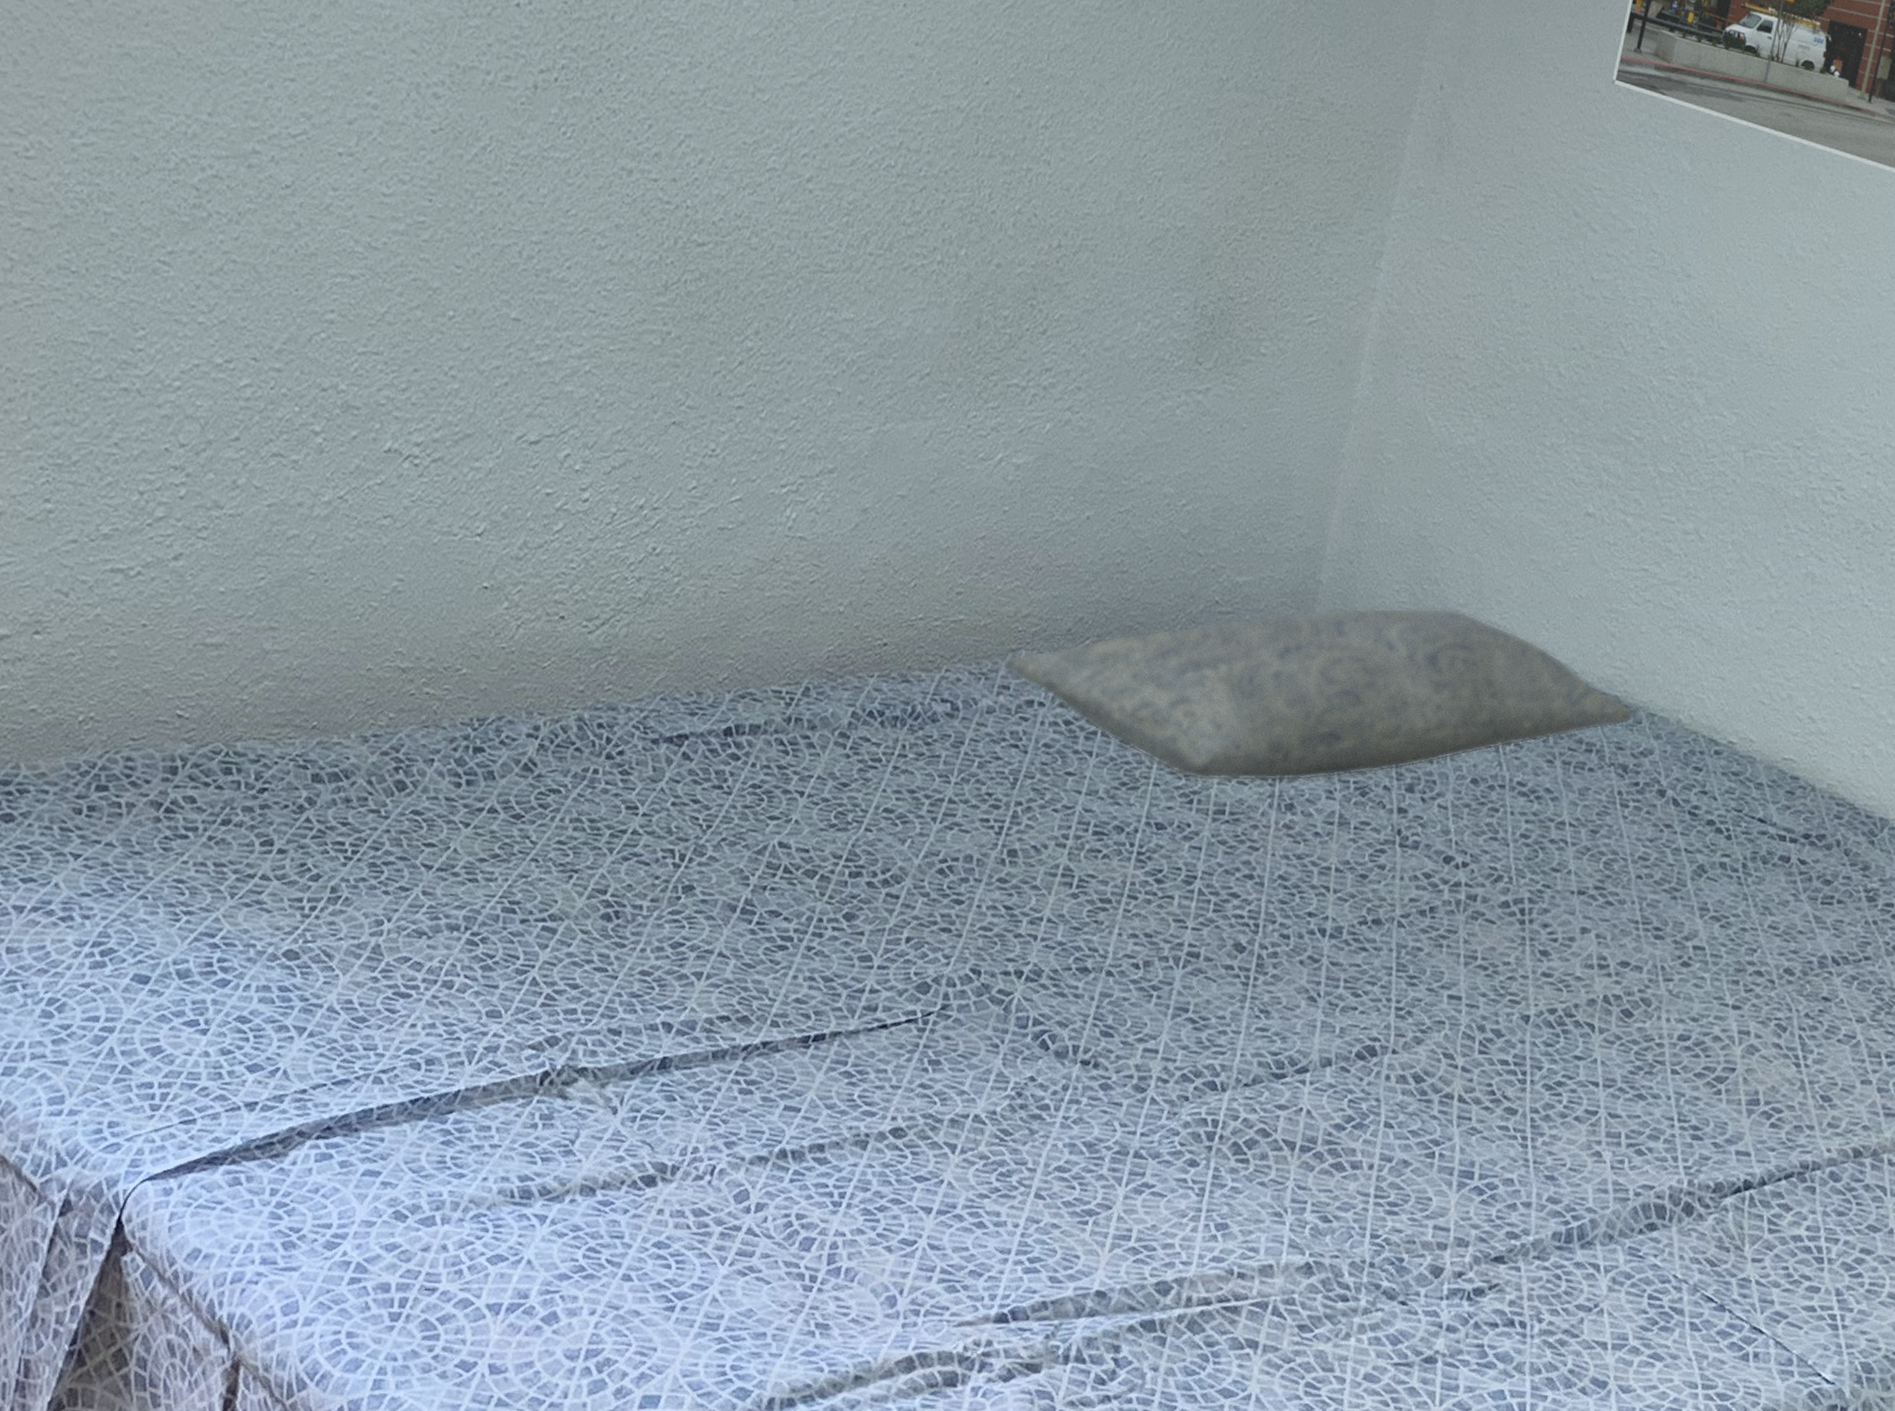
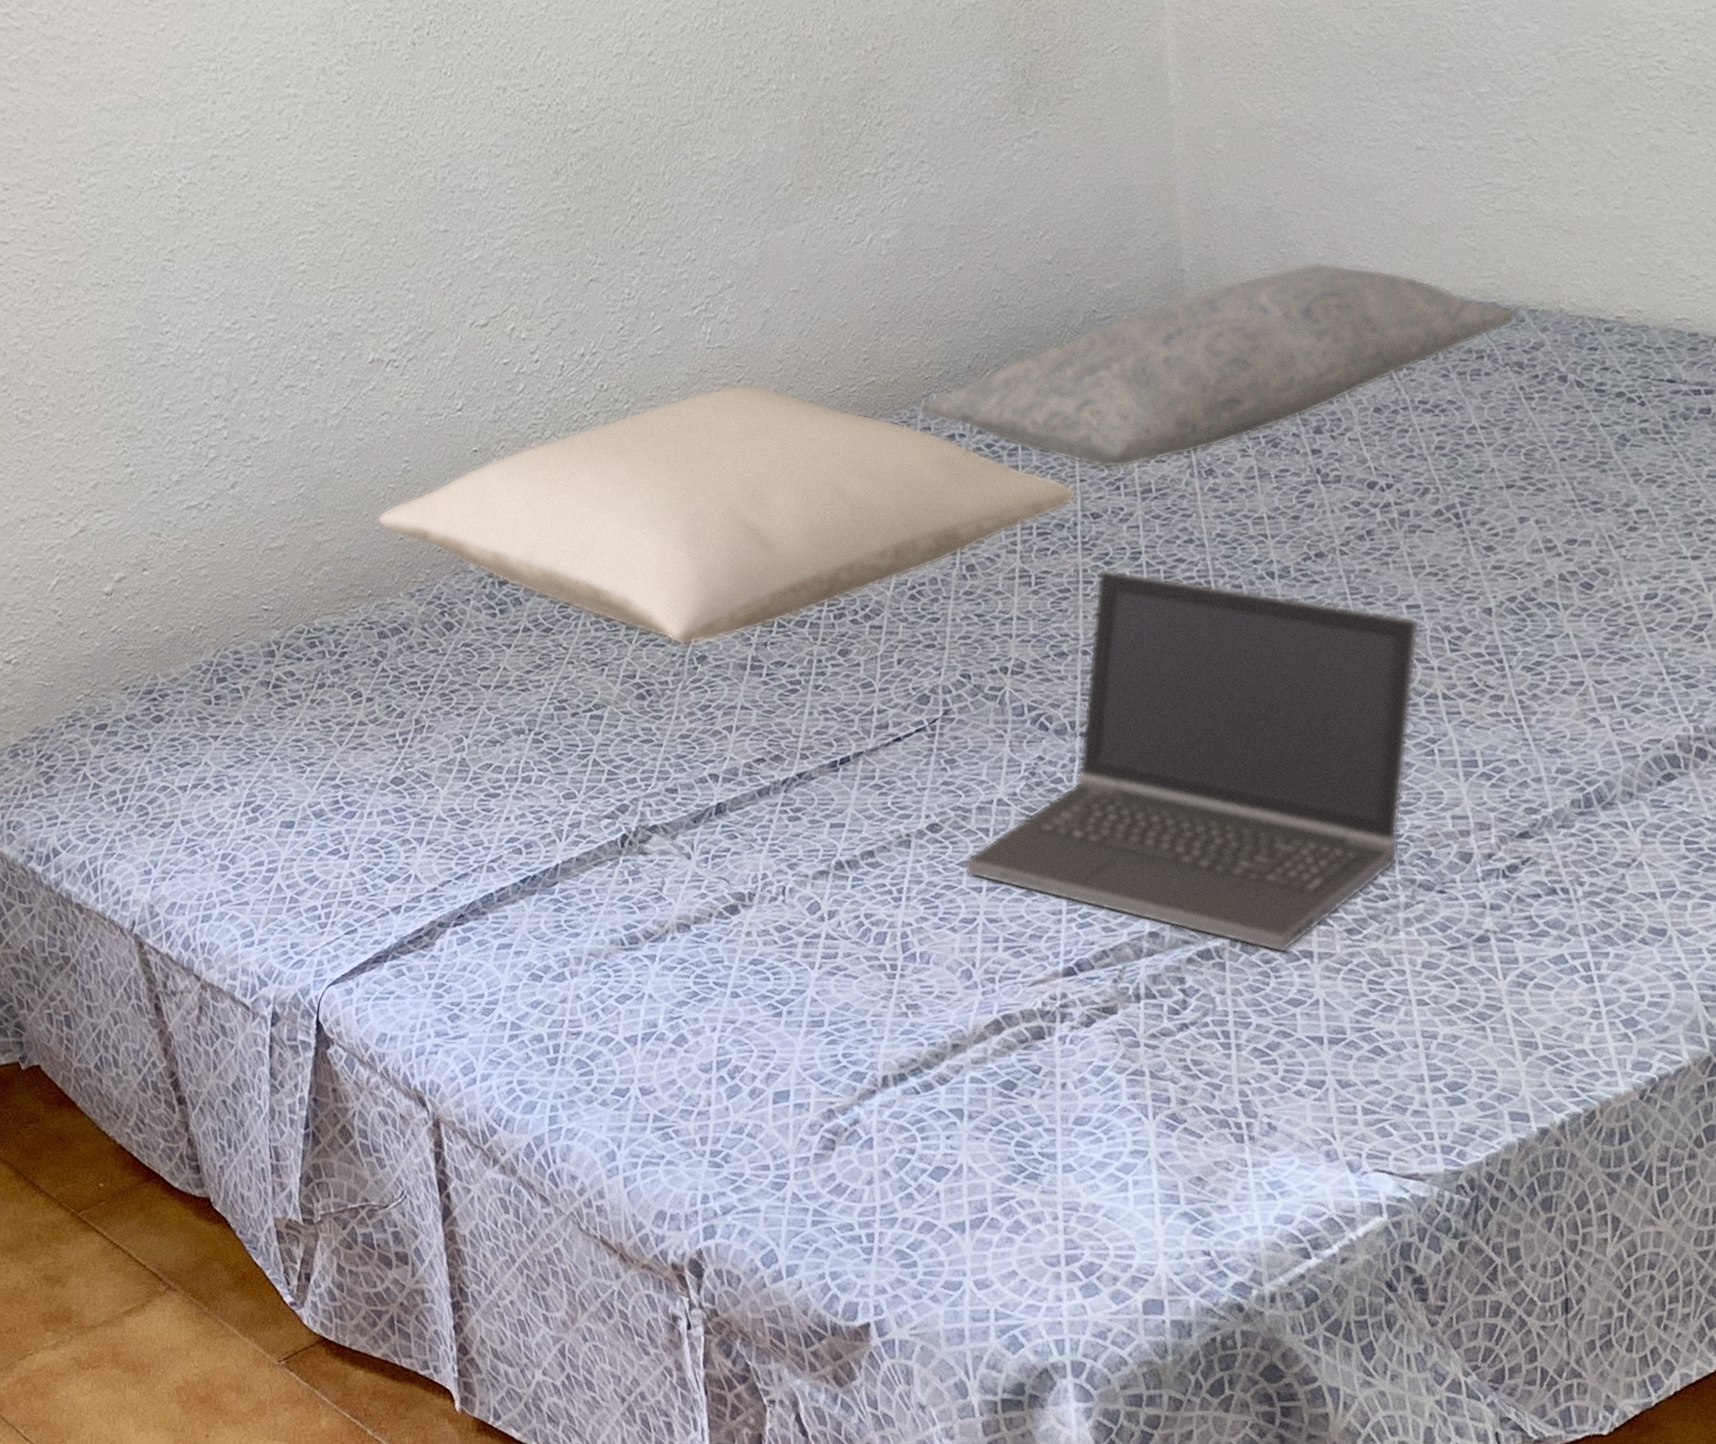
pillow: none [345,584,1147,871] -> present [377,385,1077,646]
laptop computer: none [918,886,1457,1338] -> present [963,568,1421,953]

